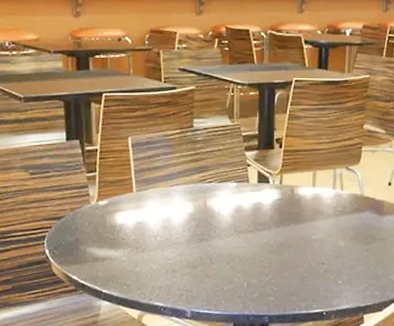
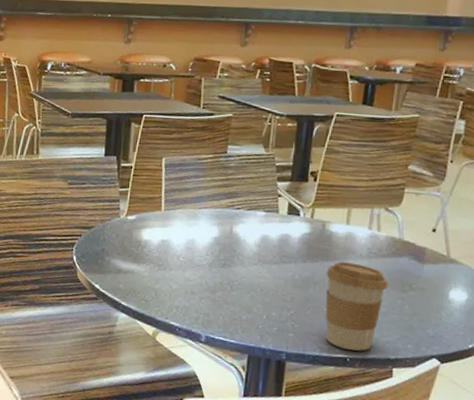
coffee cup: none [298,223,354,304] -> present [325,261,389,351]

